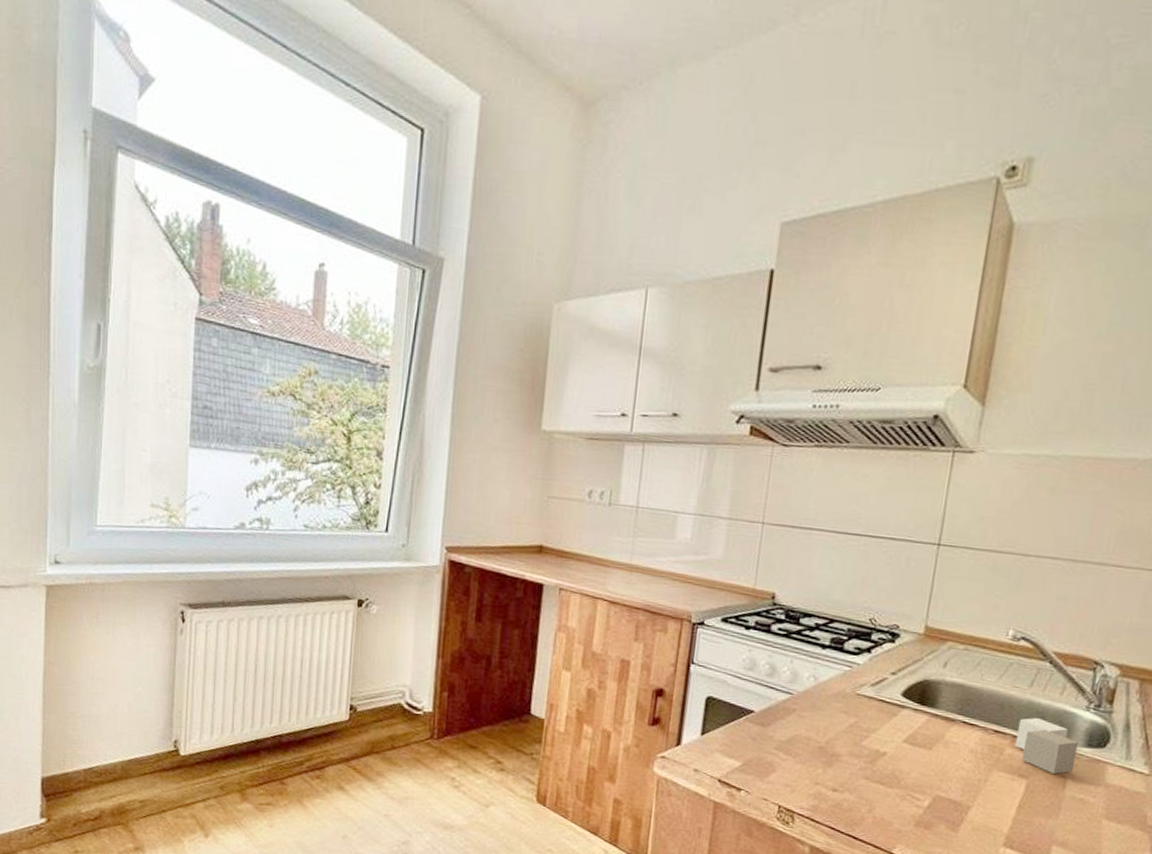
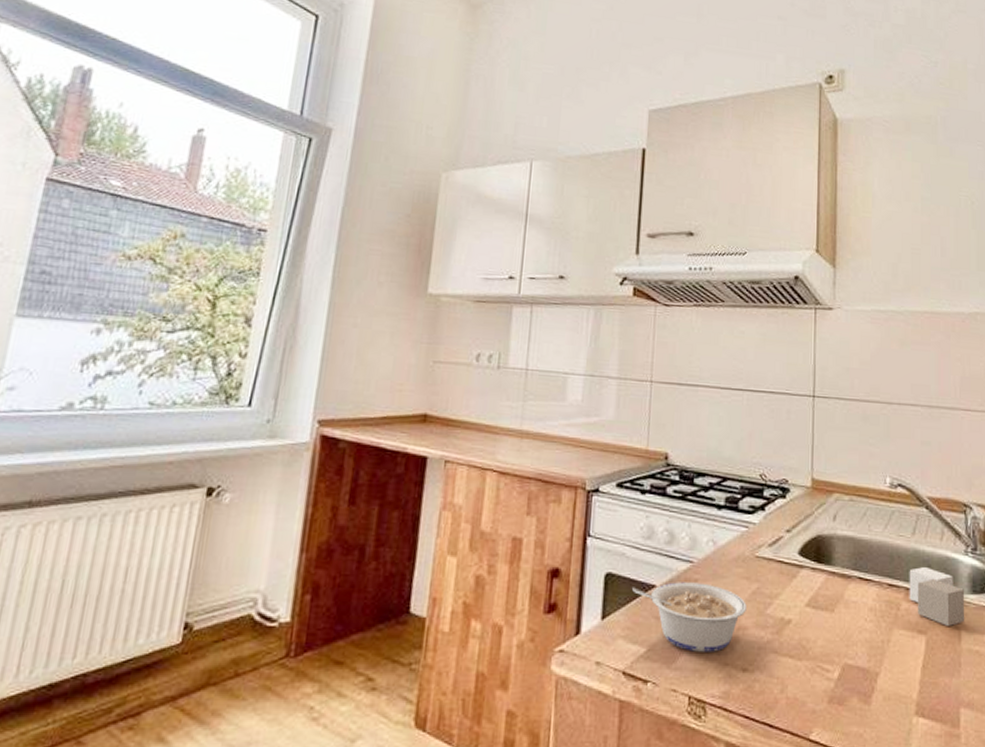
legume: none [730,709,843,773] -> present [631,582,747,652]

